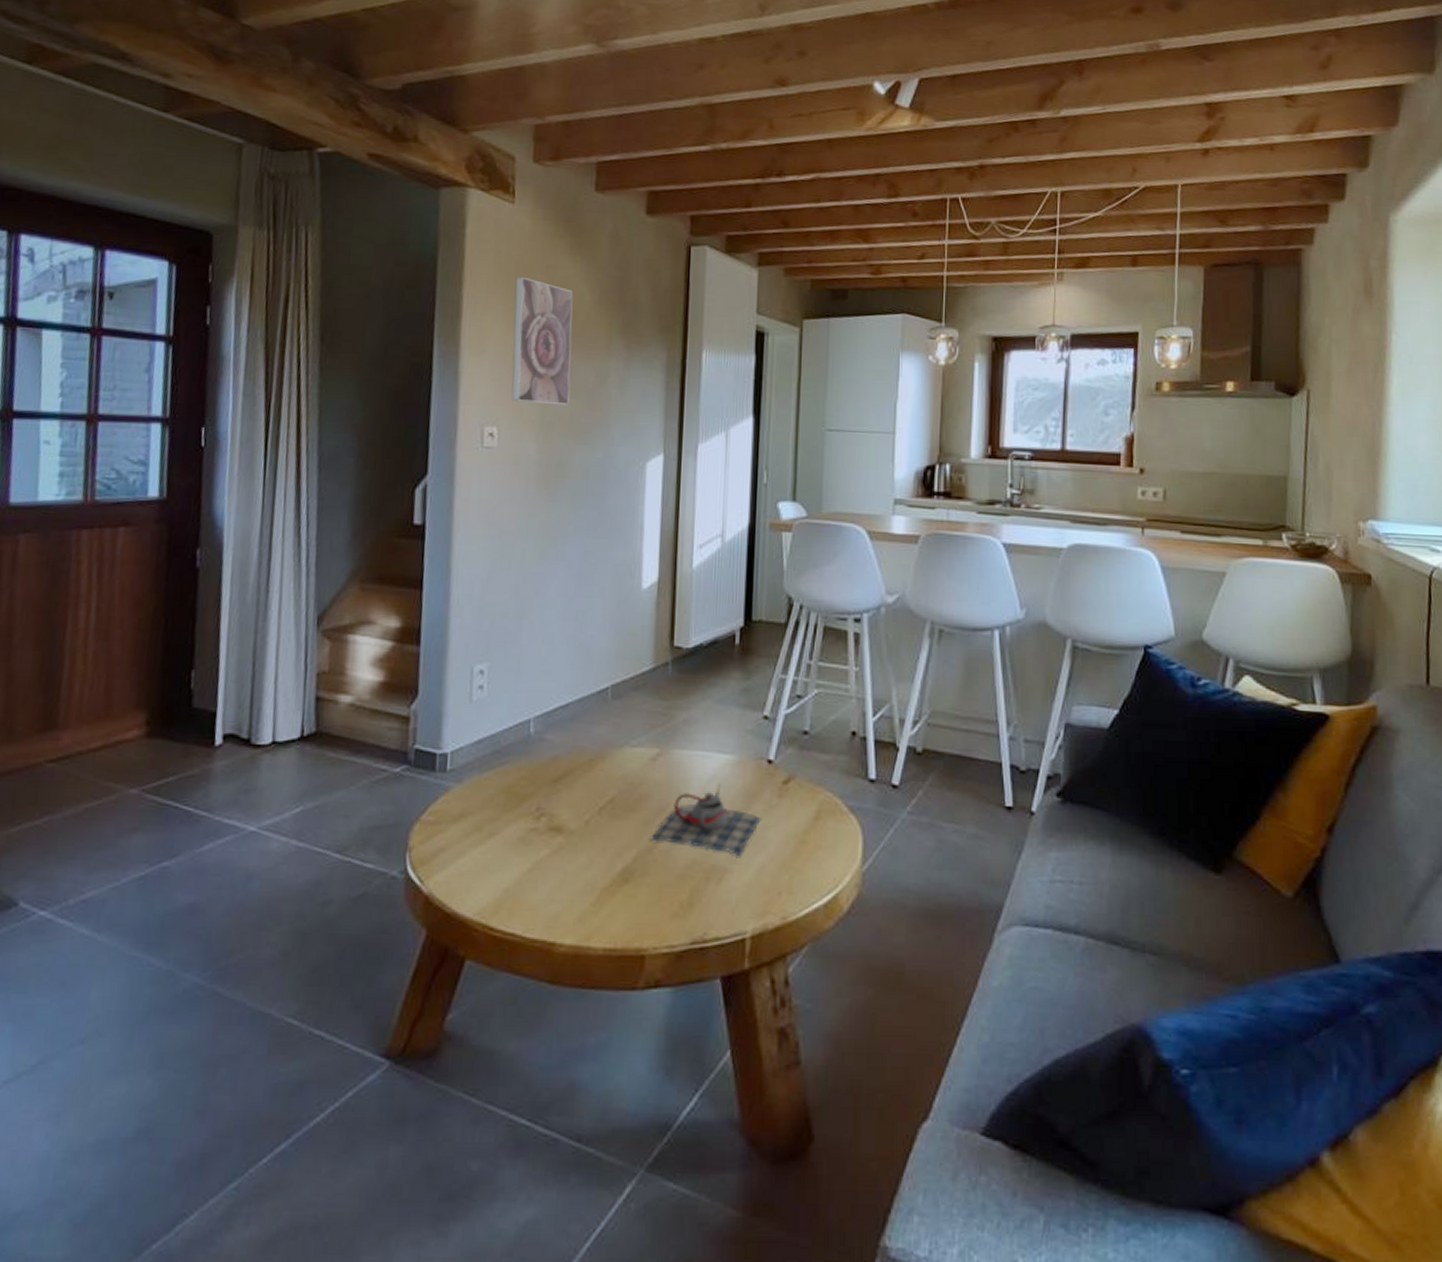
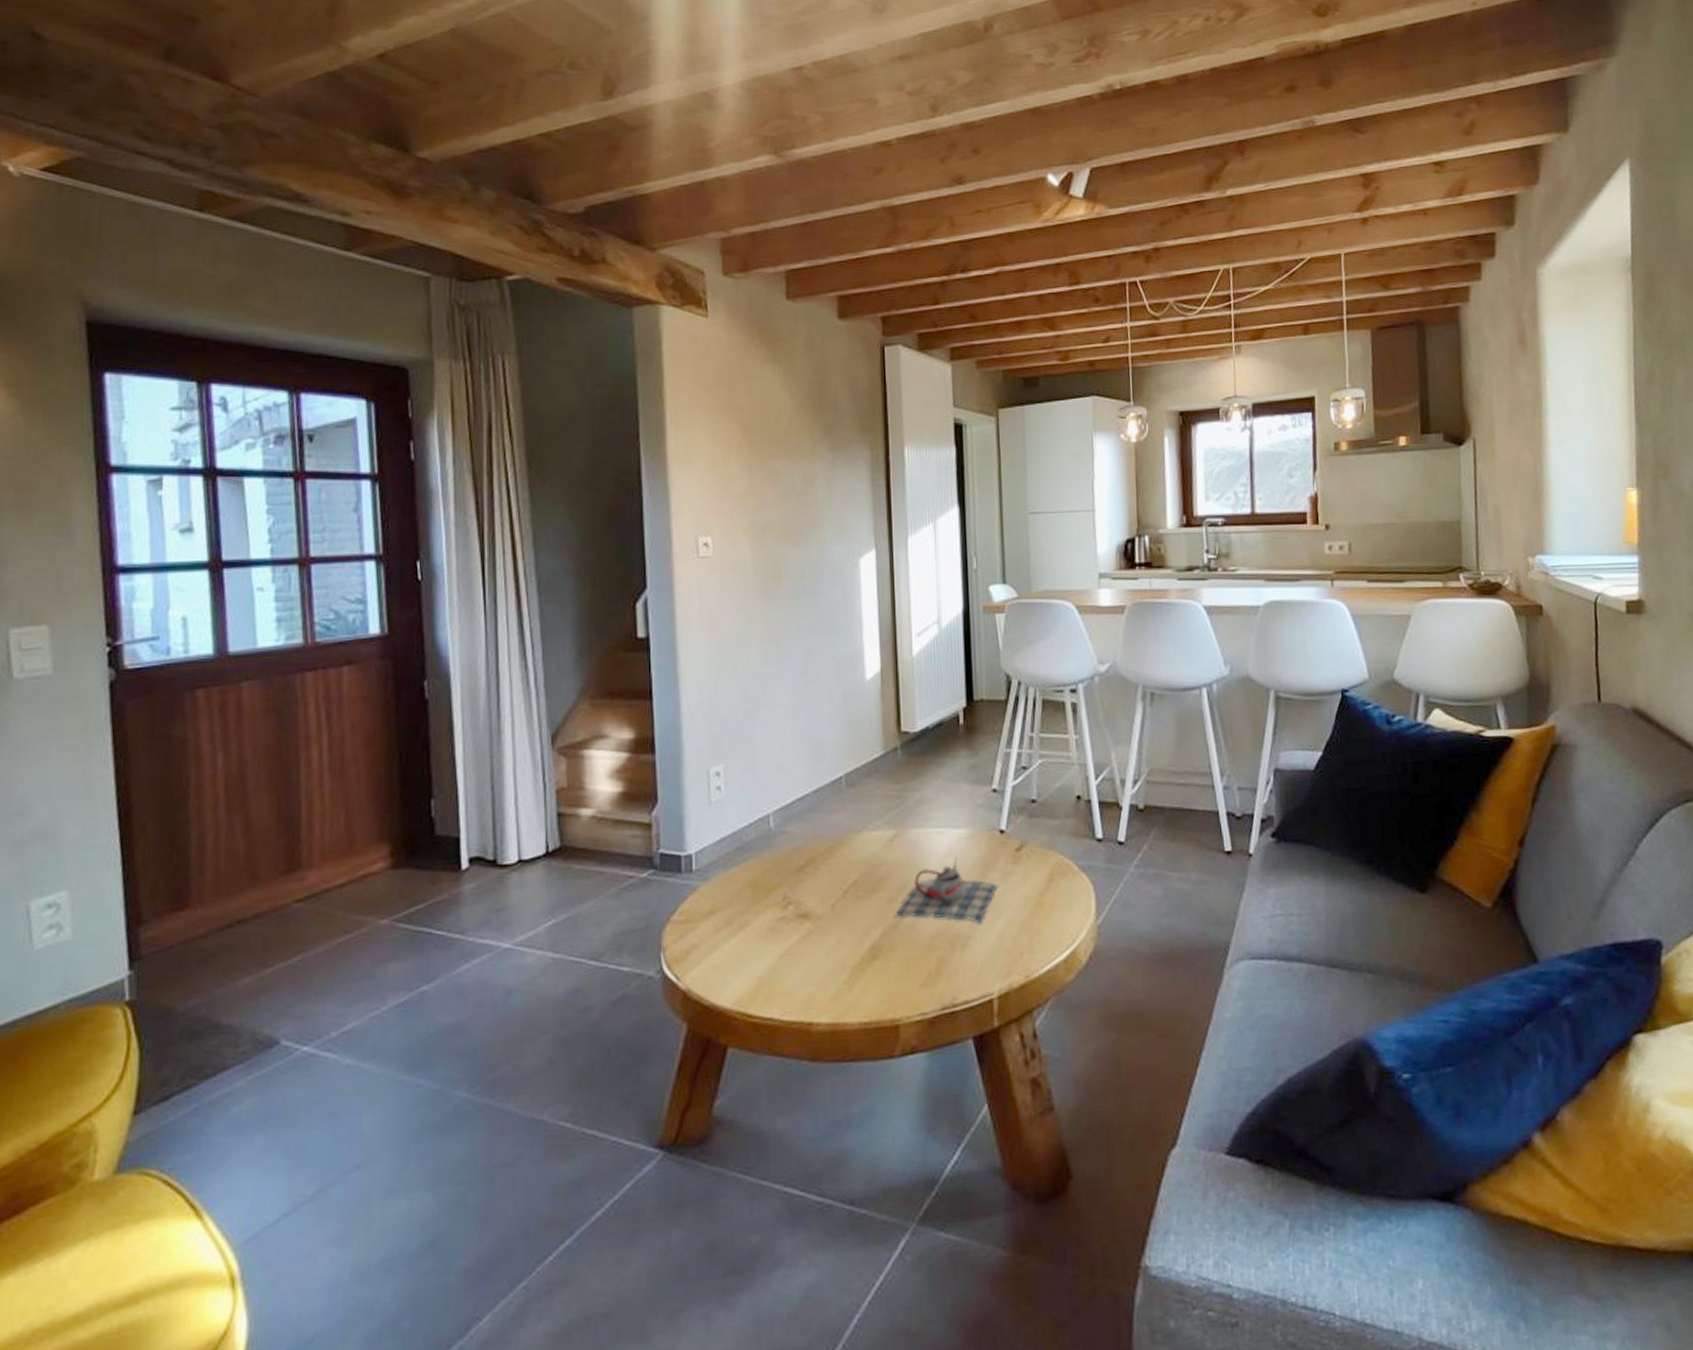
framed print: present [511,276,573,406] -> none [716,388,779,511]

